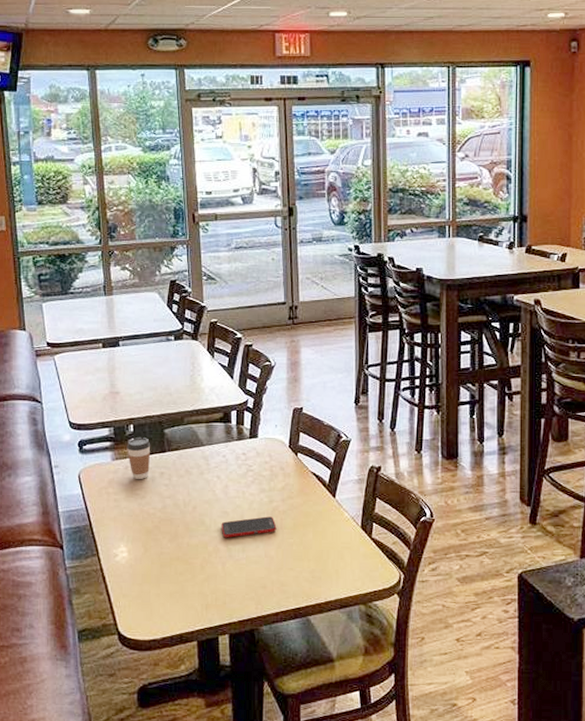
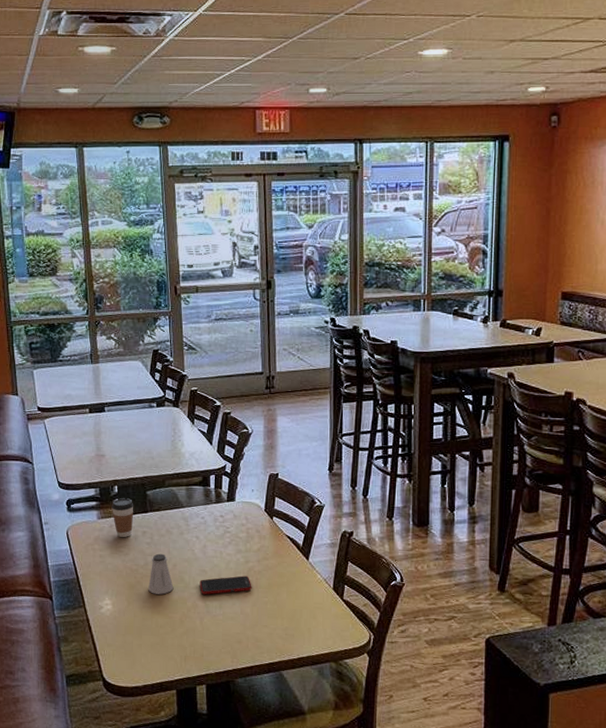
saltshaker: none [167,495,194,539] -> present [148,553,174,595]

